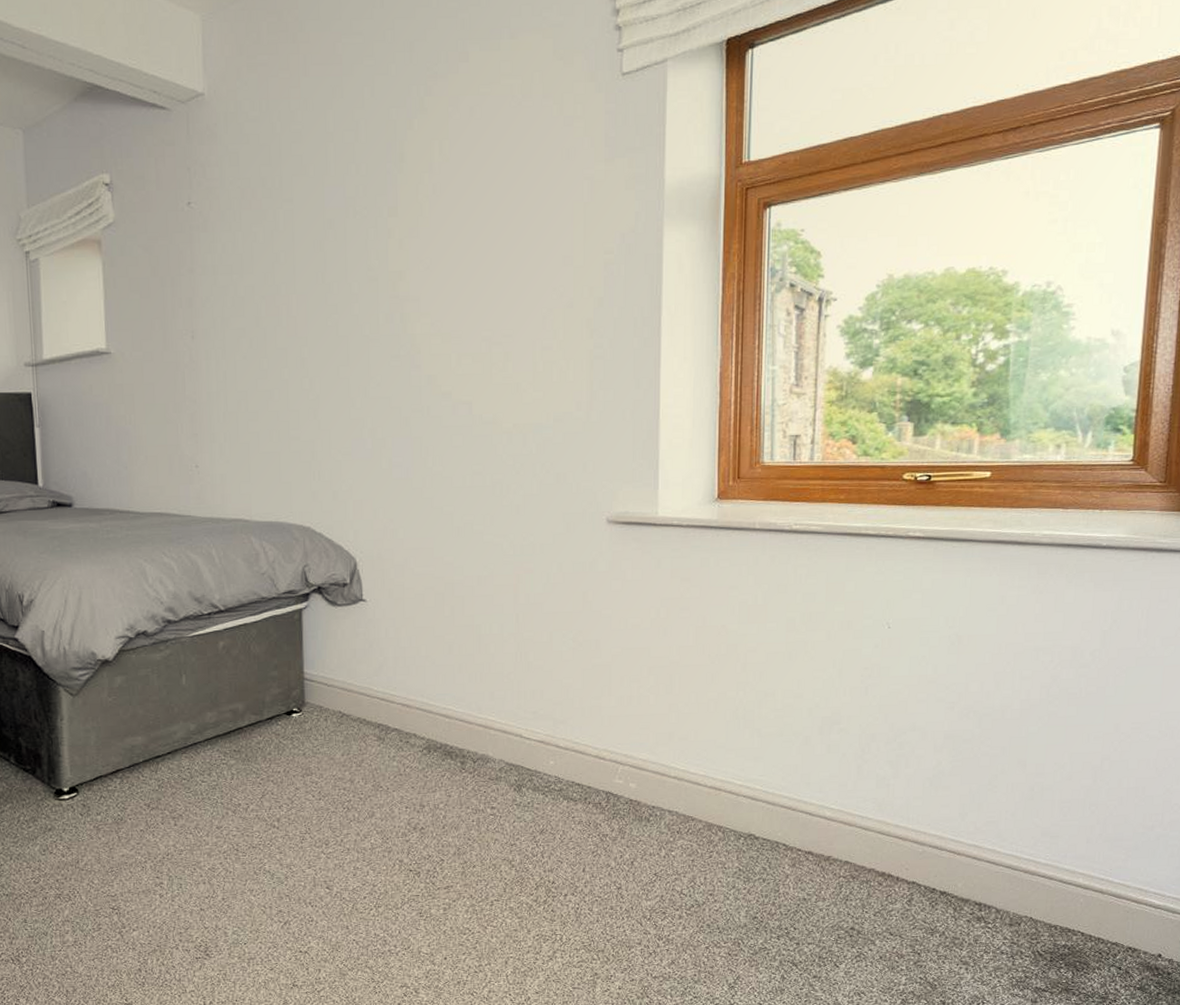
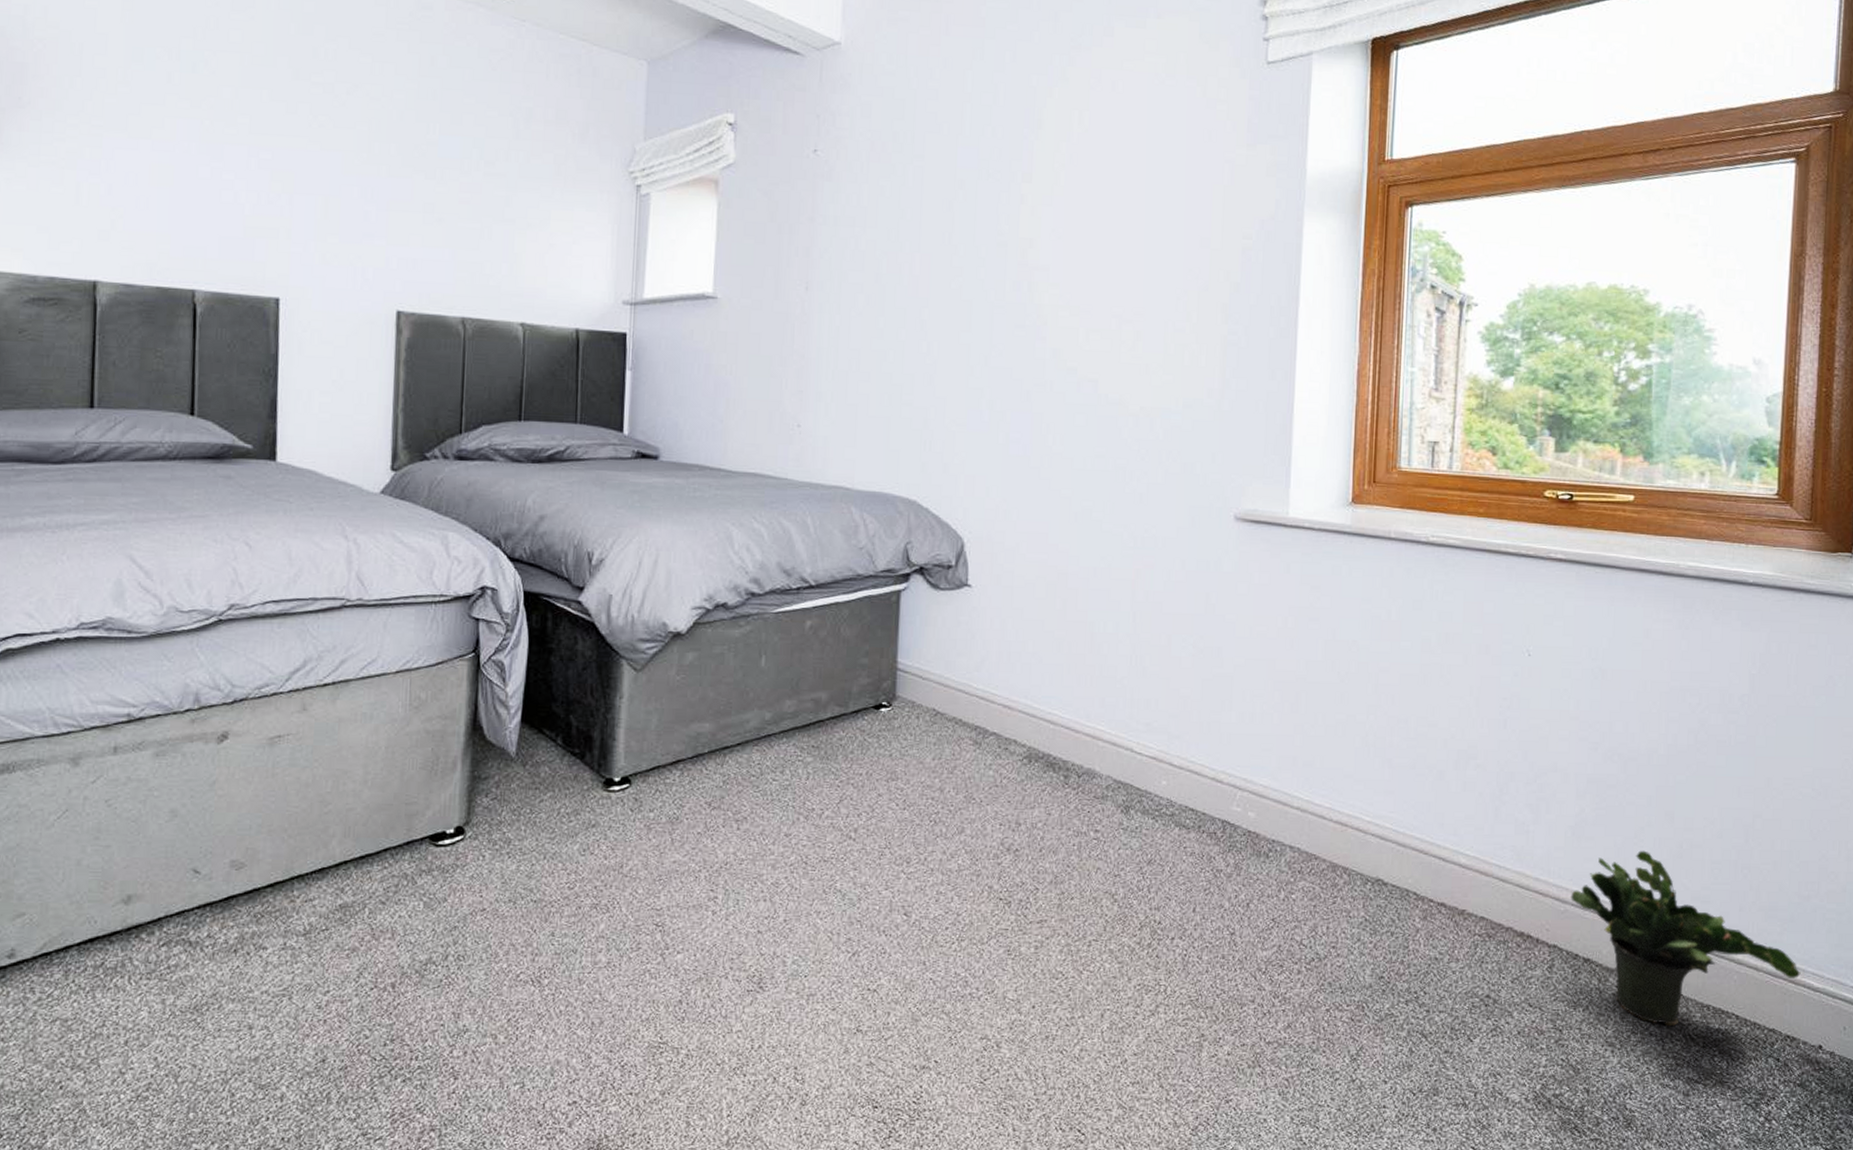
potted plant: none [927,795,1143,945] -> present [1569,850,1801,1026]

